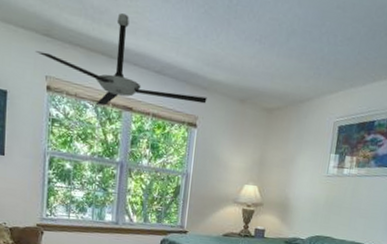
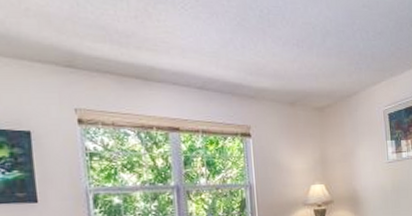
ceiling fan: present [36,13,207,106] -> none [59,35,256,130]

